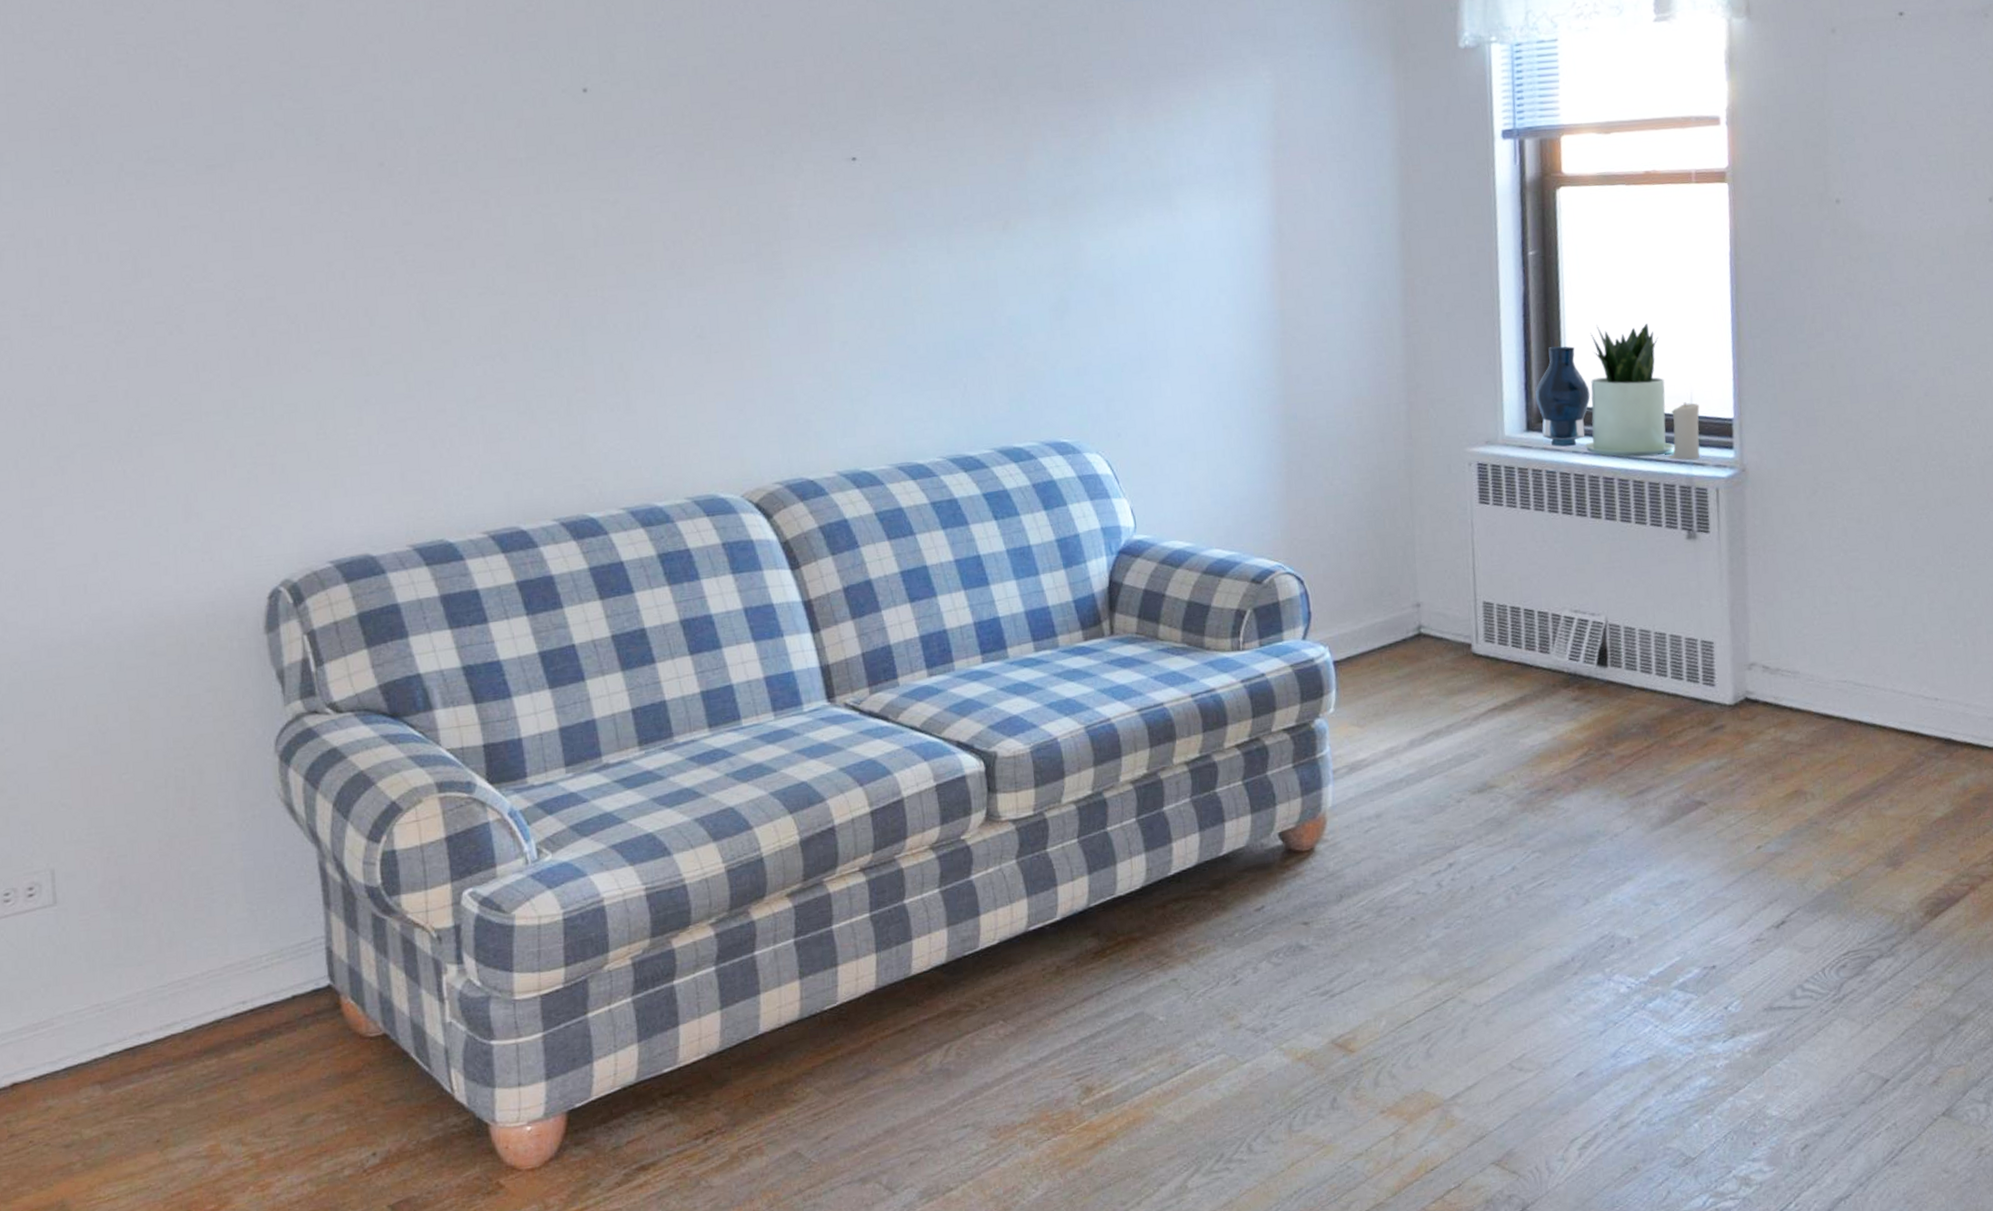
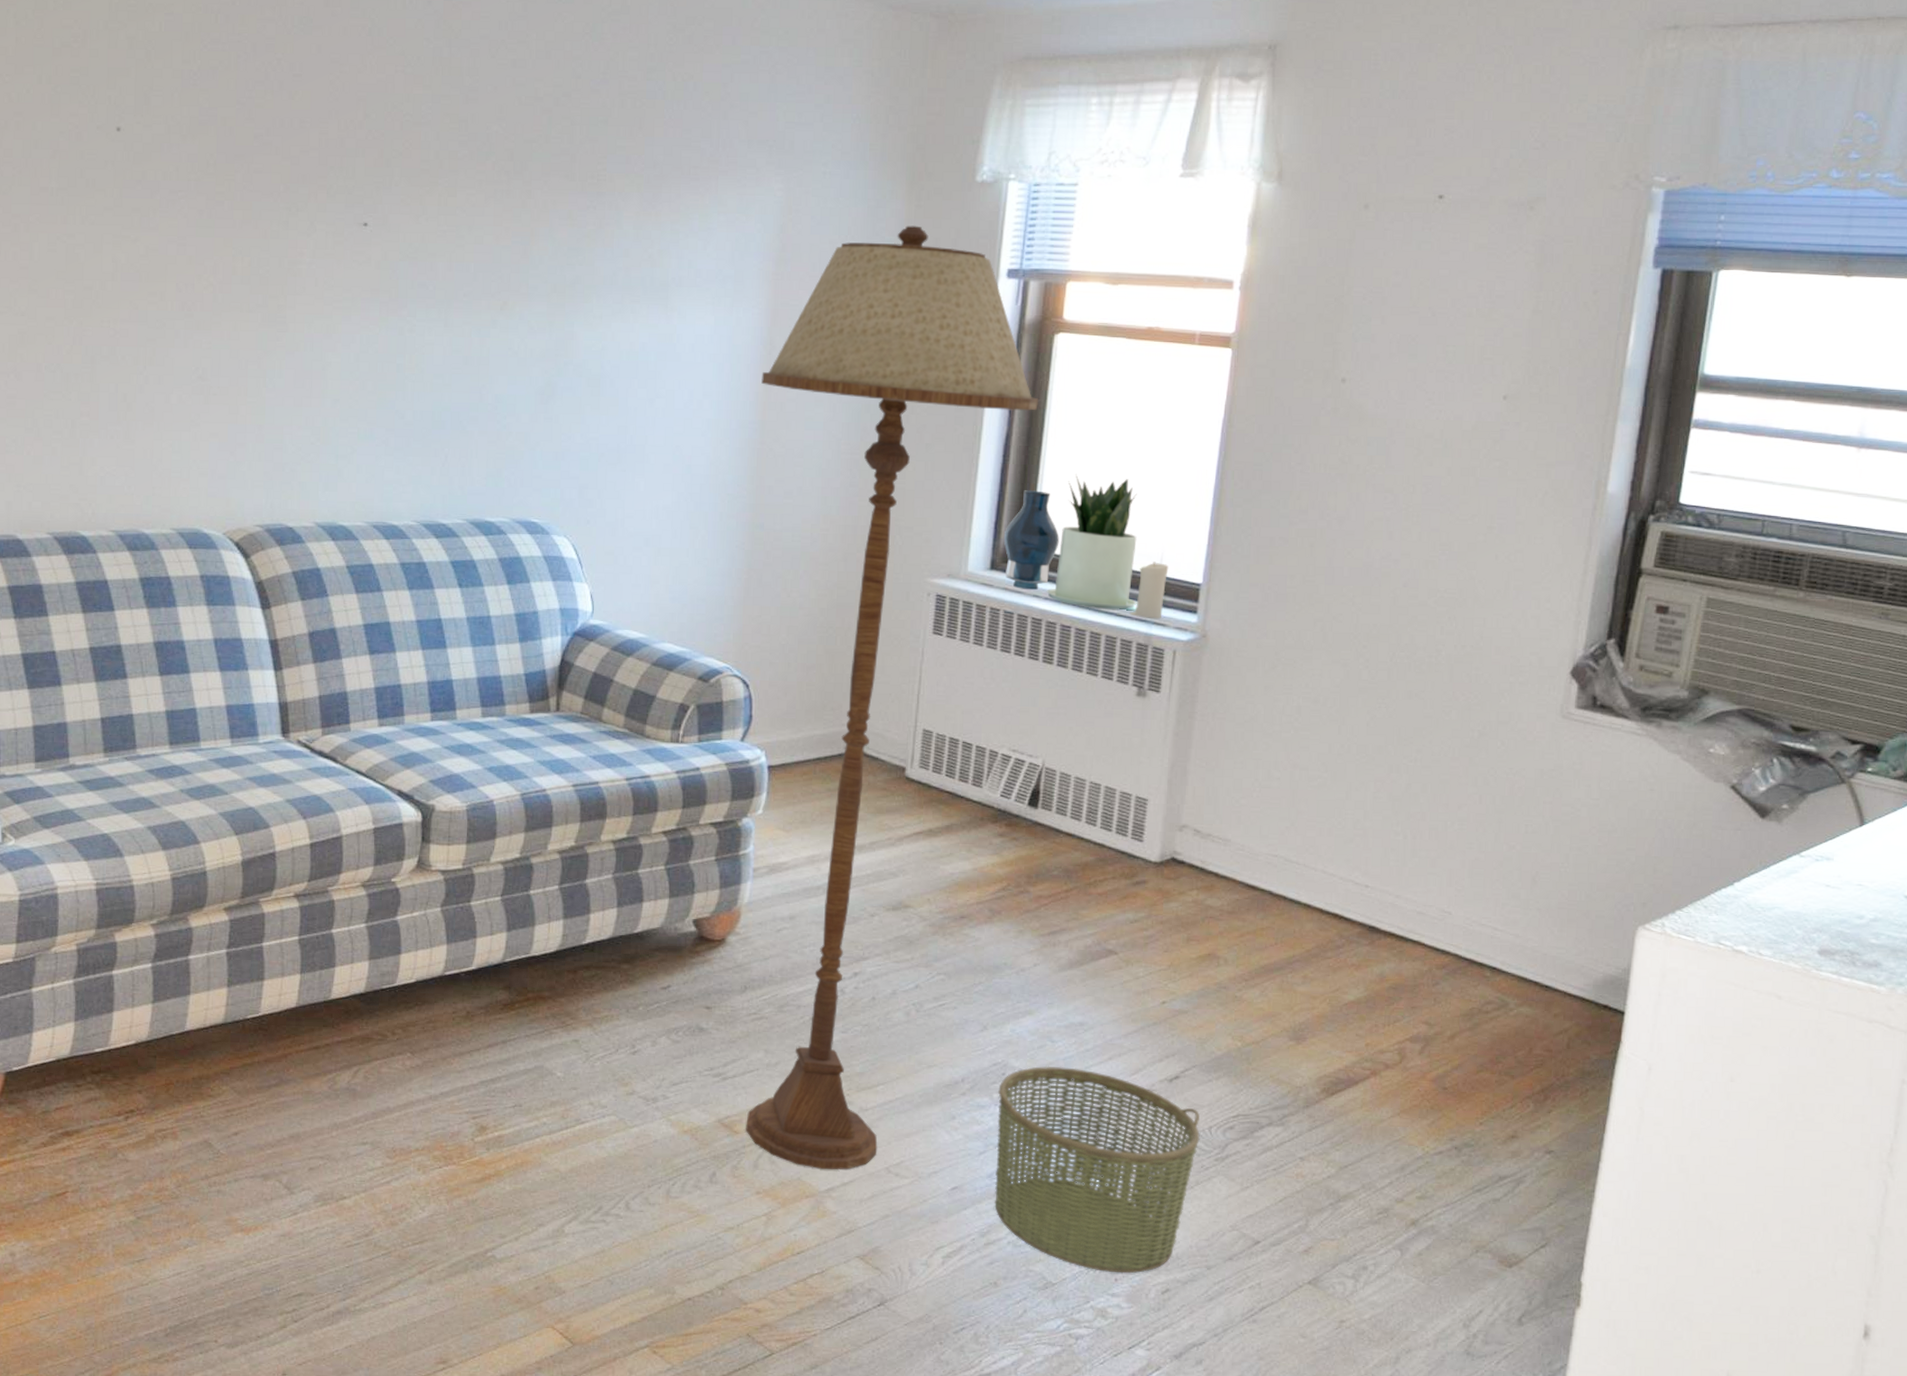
floor lamp: none [1274,97,1551,1077] -> present [746,225,1039,1170]
basket: none [1609,928,1815,1137] -> present [994,1066,1200,1274]

